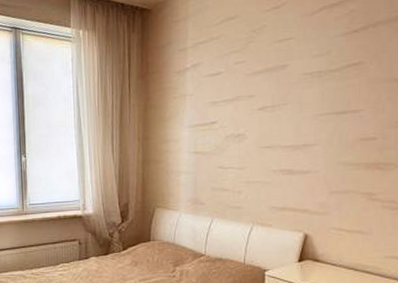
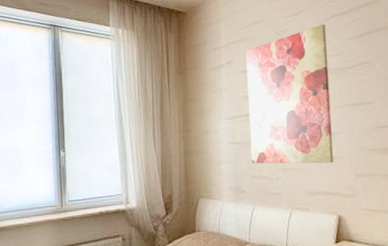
wall art: none [213,18,312,178] -> present [245,24,334,164]

